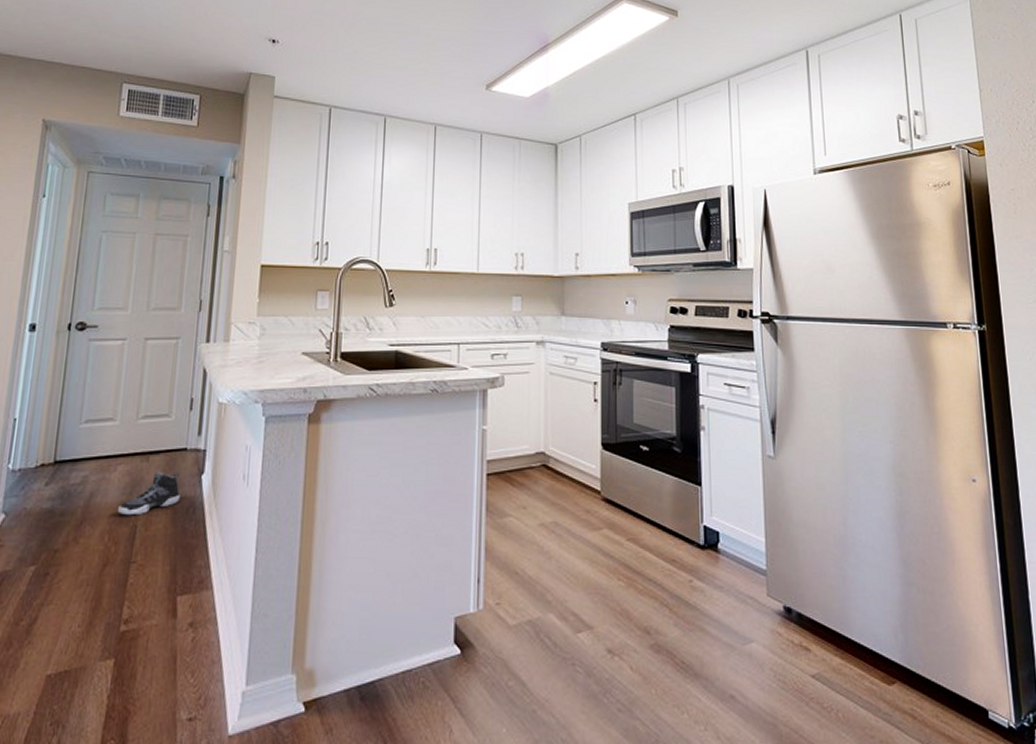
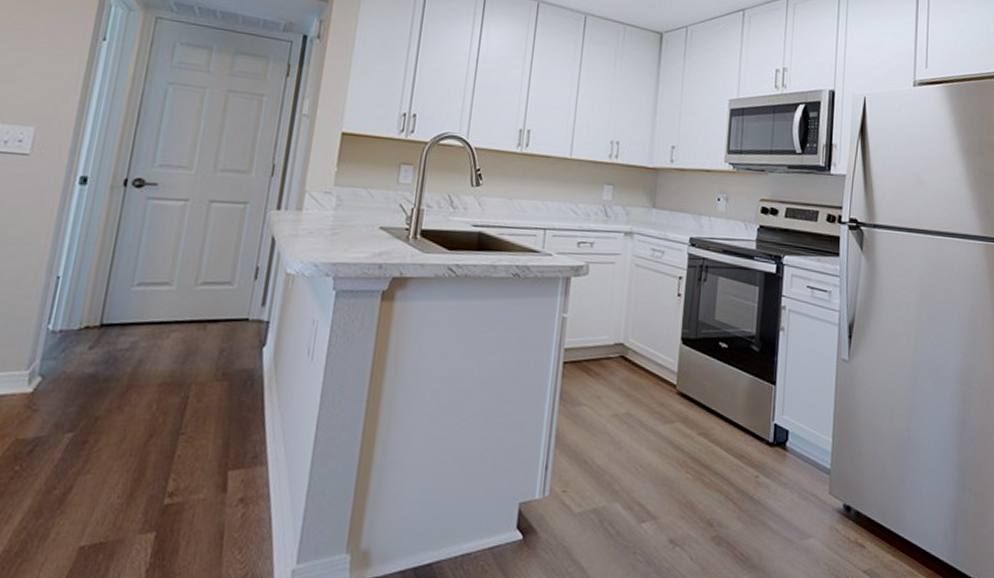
sneaker: present [118,471,180,516] -> none [169,341,240,386]

